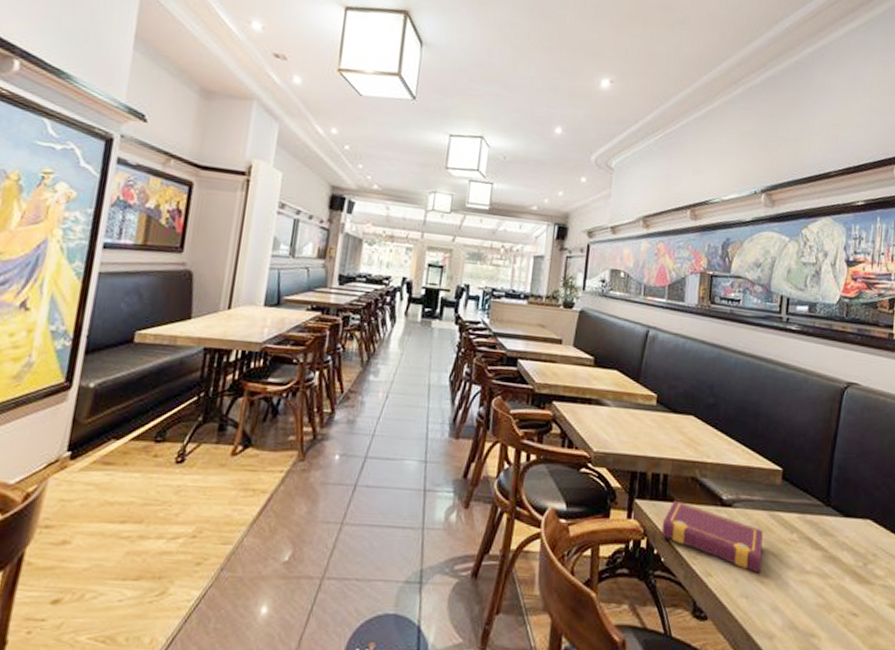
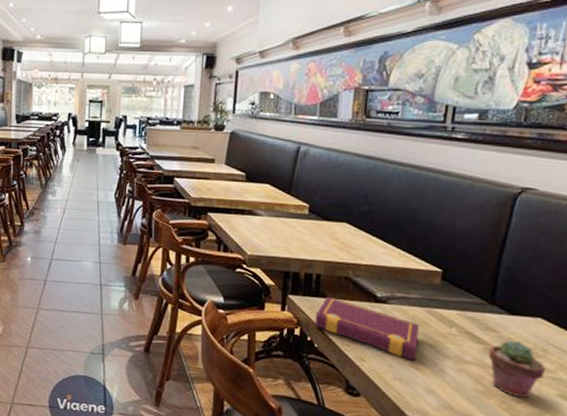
potted succulent: none [826,545,877,610] -> present [488,340,545,398]

